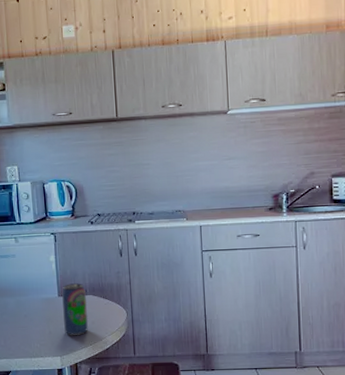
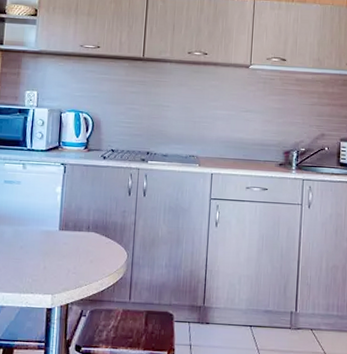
beverage can: present [62,283,88,335] -> none [60,218,88,273]

